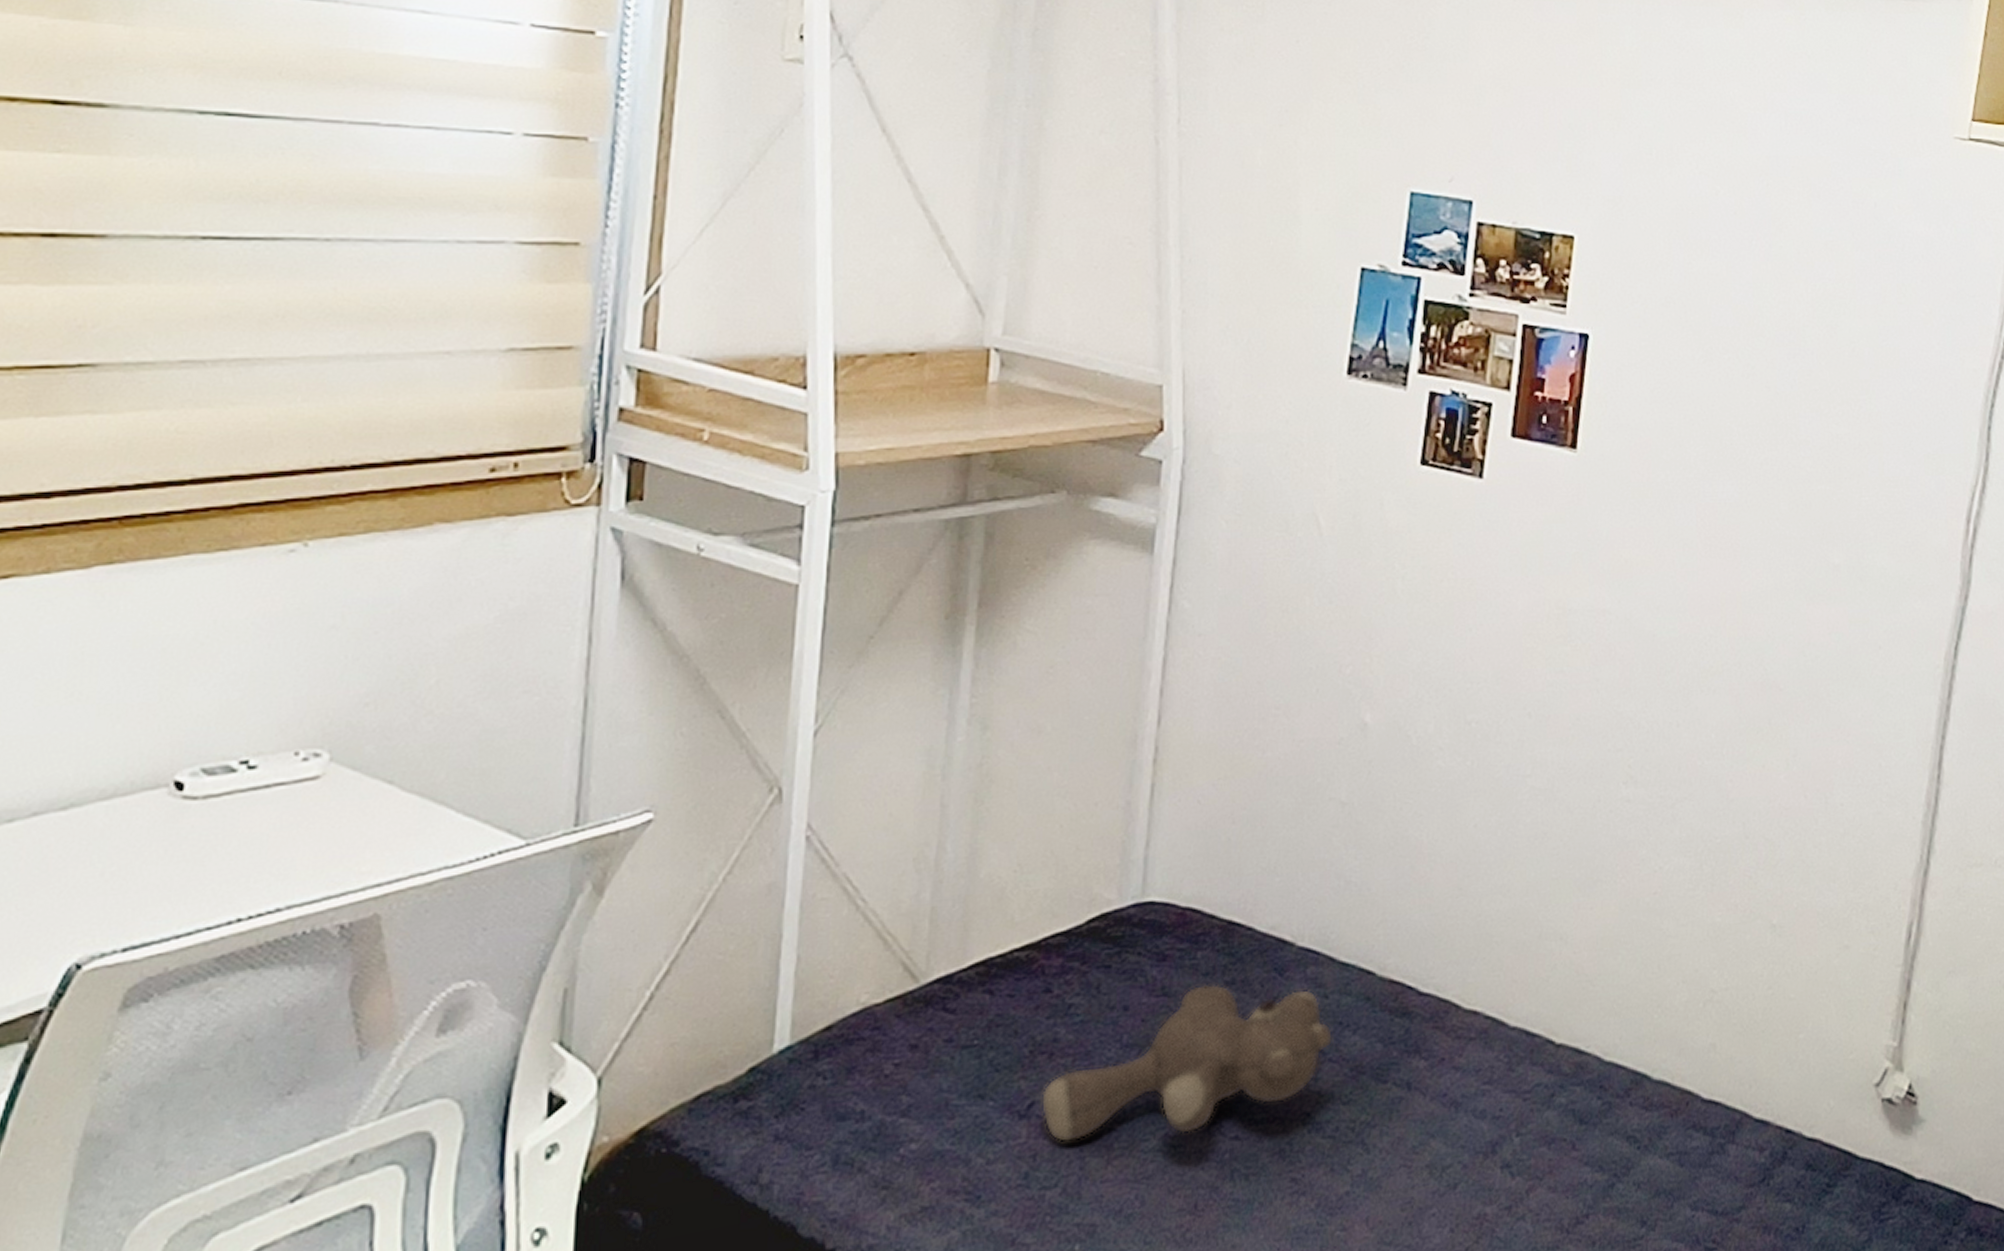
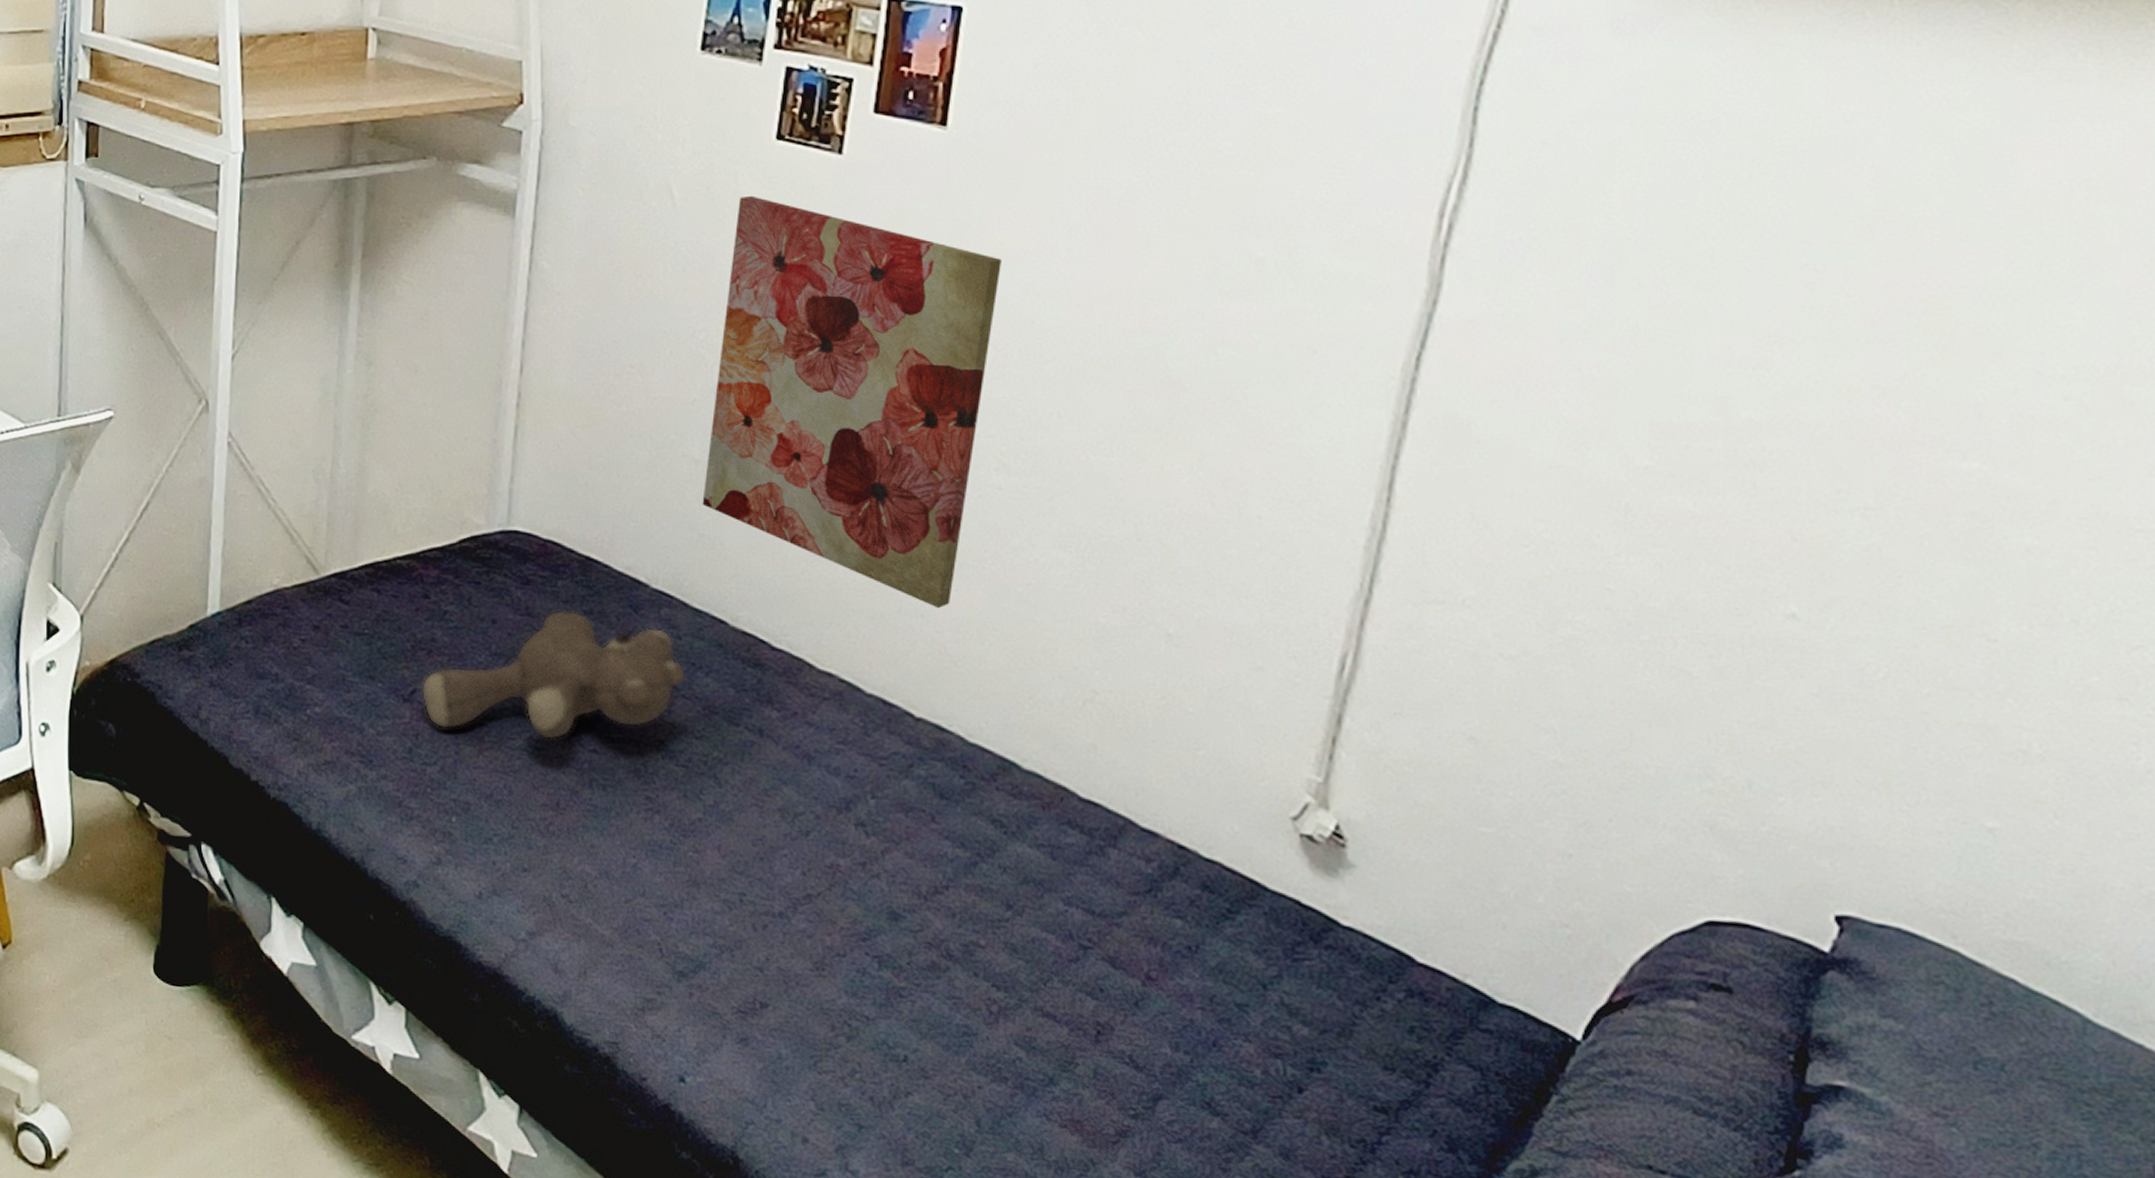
wall art: none [1349,522,1627,929] -> present [702,195,1003,609]

